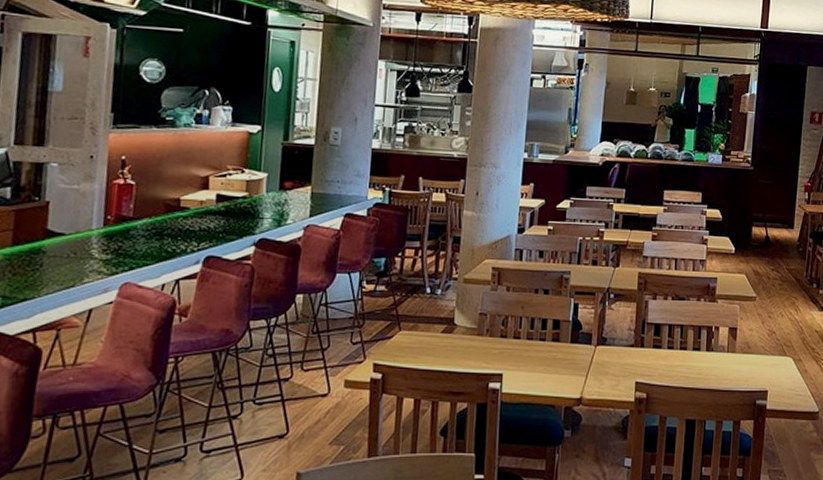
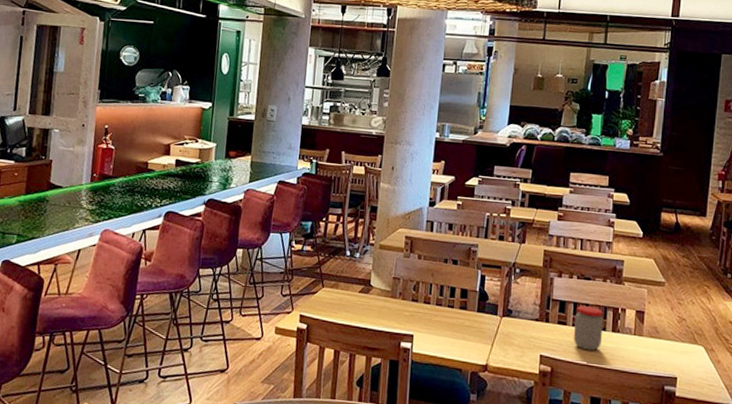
jar: none [668,327,698,373] -> present [573,306,604,351]

